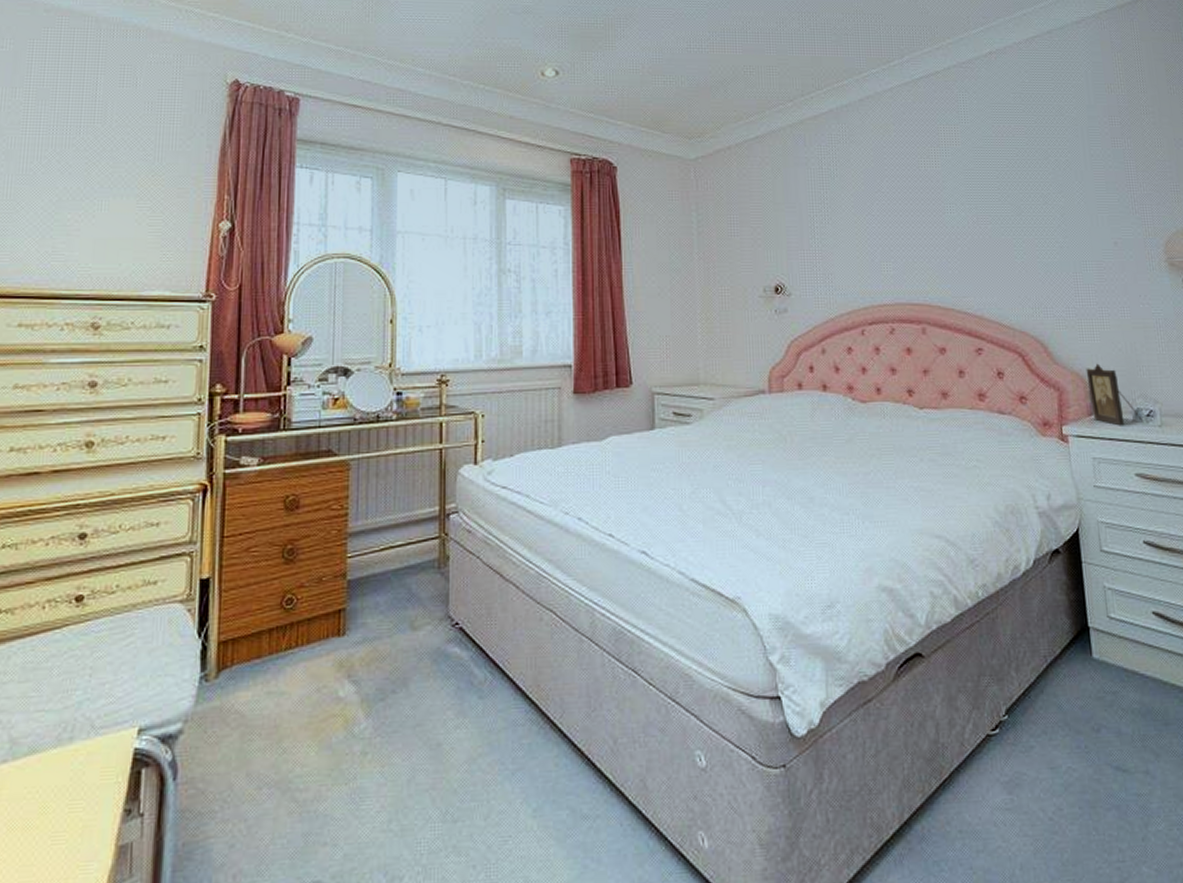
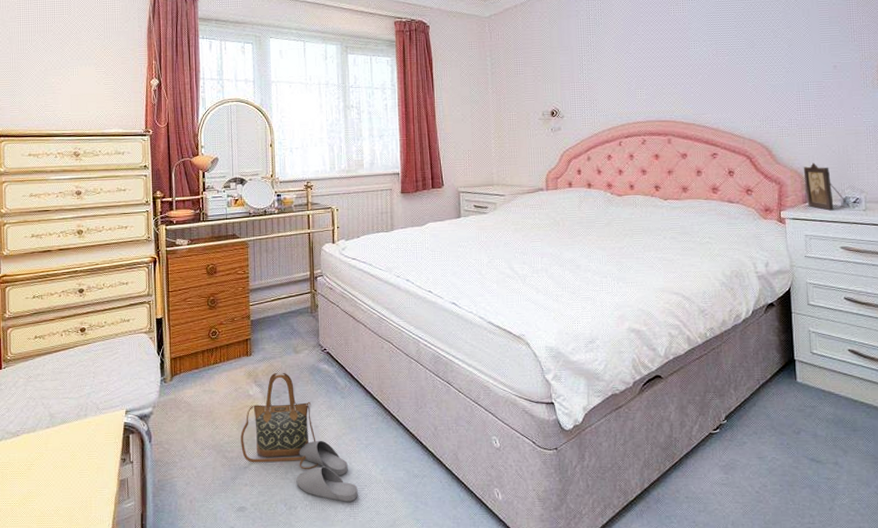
handbag: none [320,661,439,816] -> present [240,373,318,470]
slippers: none [404,766,498,865] -> present [296,440,358,502]

